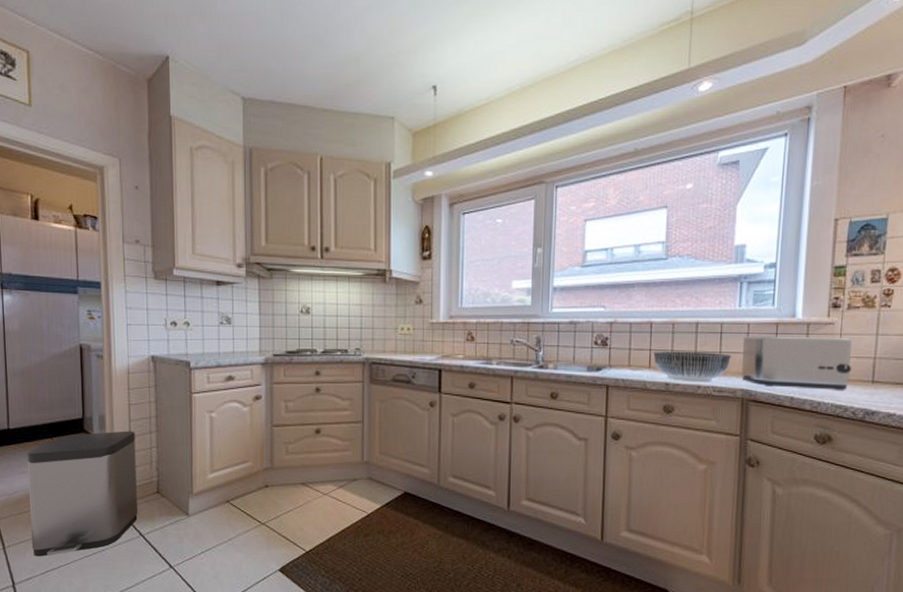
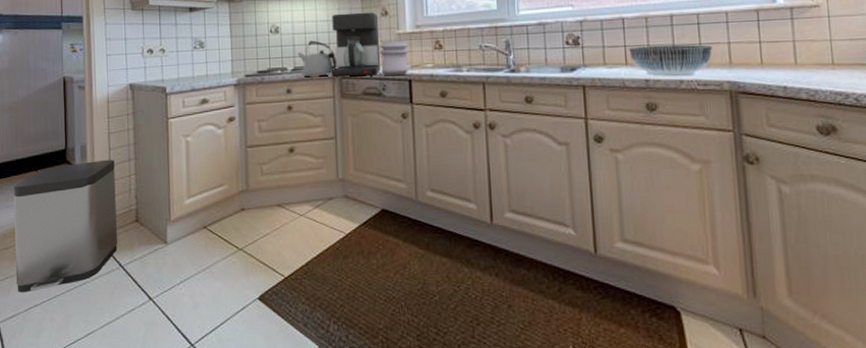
kettle: none [328,324,367,361] -> present [297,40,337,77]
coffee maker: none [362,298,413,363] -> present [332,12,381,78]
jar: none [412,329,441,365] -> present [380,40,409,76]
toaster: present [741,335,852,391] -> none [722,20,847,78]

